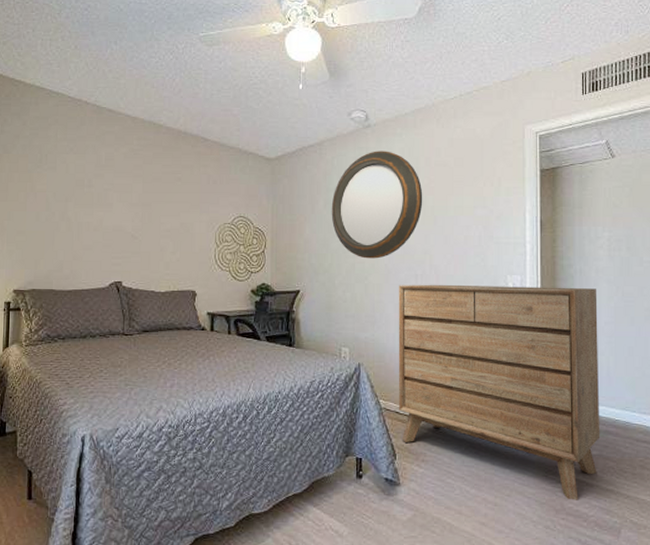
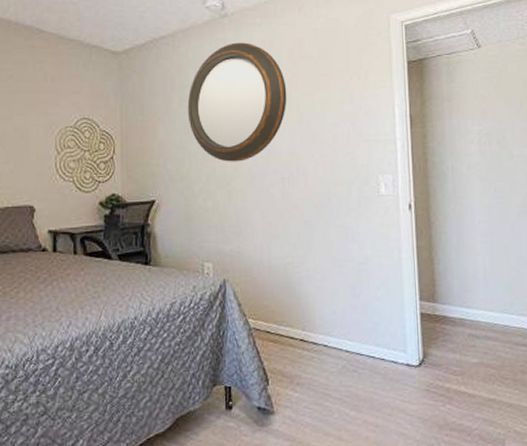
dresser: present [398,284,601,500] -> none [264,185,480,414]

